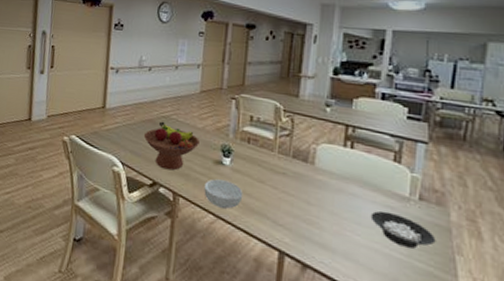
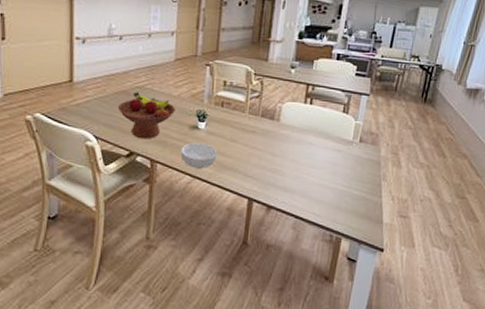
cereal bowl: present [370,210,436,249] -> none [322,154,369,181]

